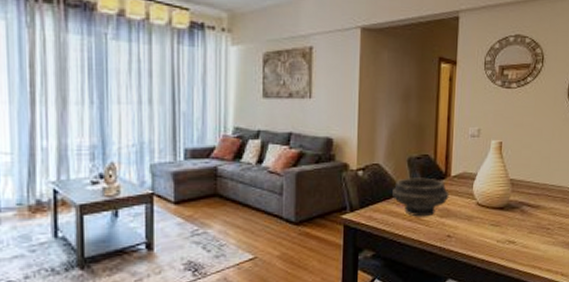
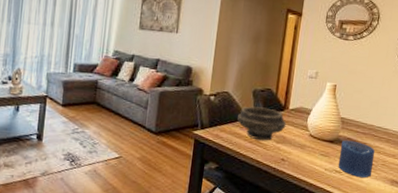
candle: none [511,204,551,246] -> present [338,140,375,178]

